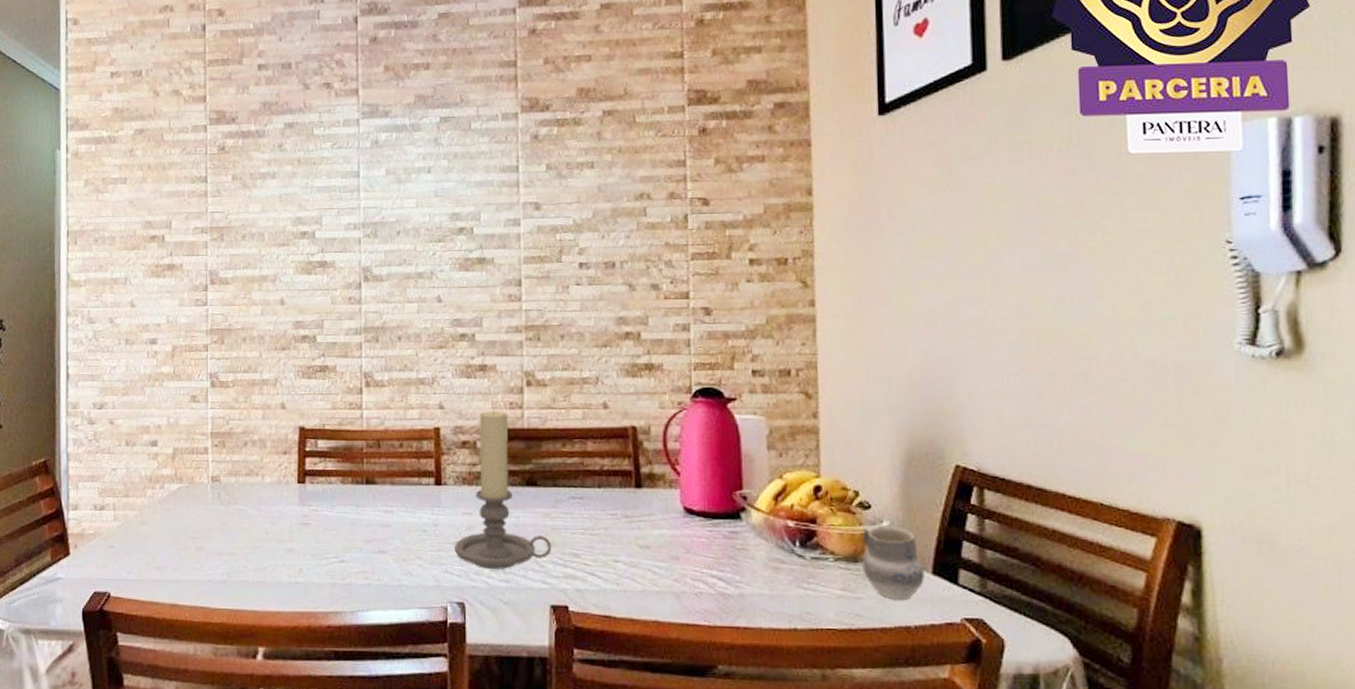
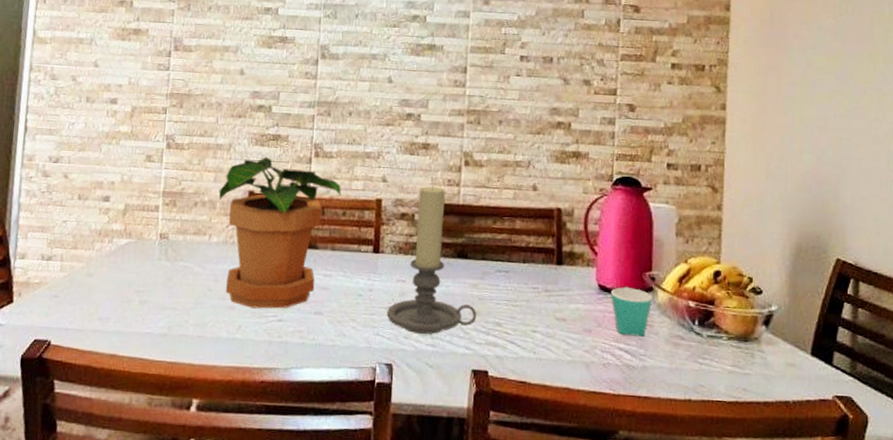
potted plant: none [268,390,397,550] -> present [218,157,342,309]
mug: none [697,507,747,562] -> present [610,286,653,337]
cup: present [862,526,924,599] -> none [751,309,804,377]

